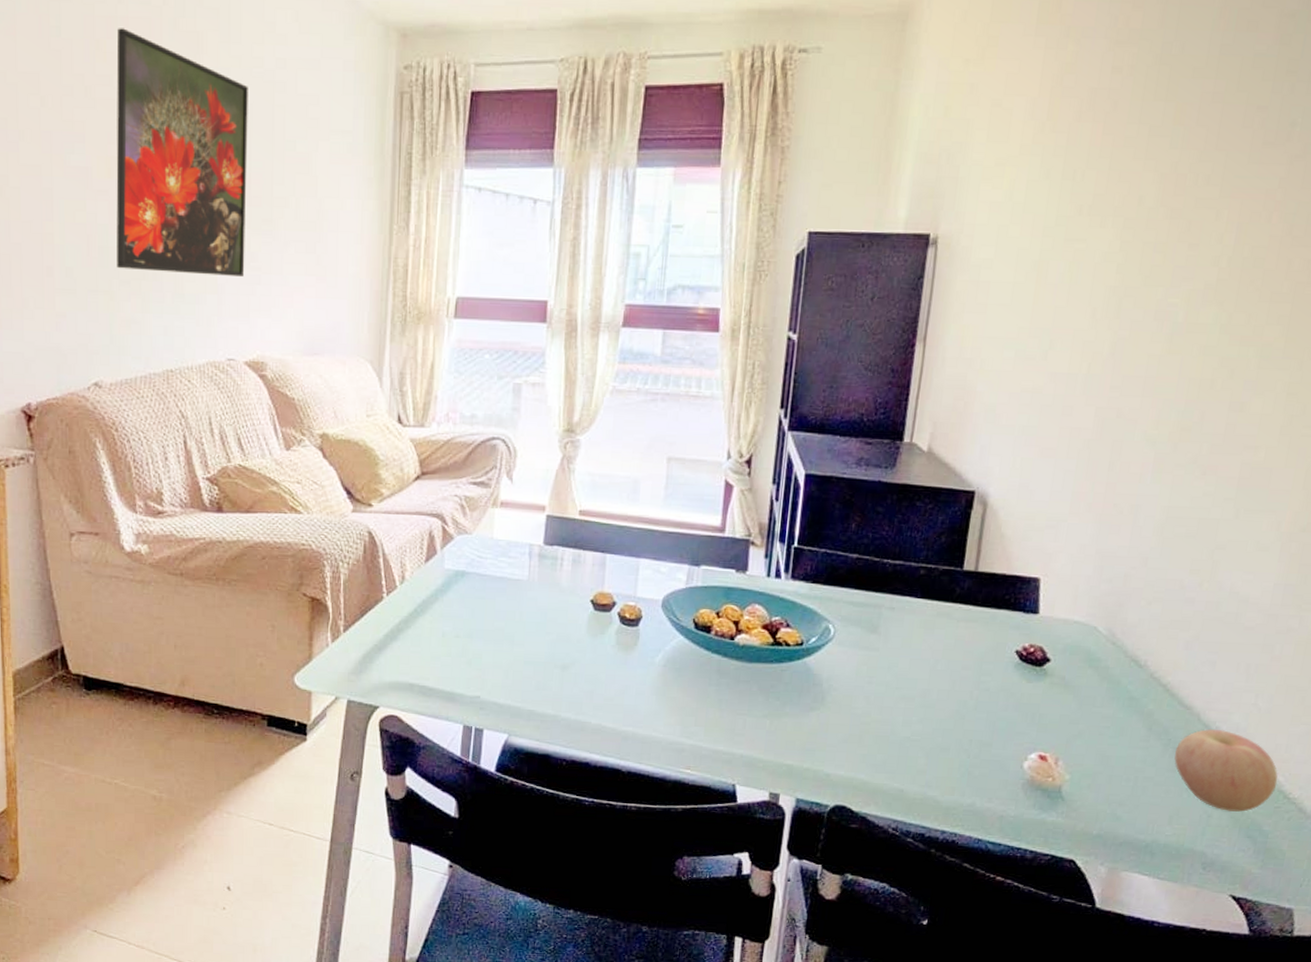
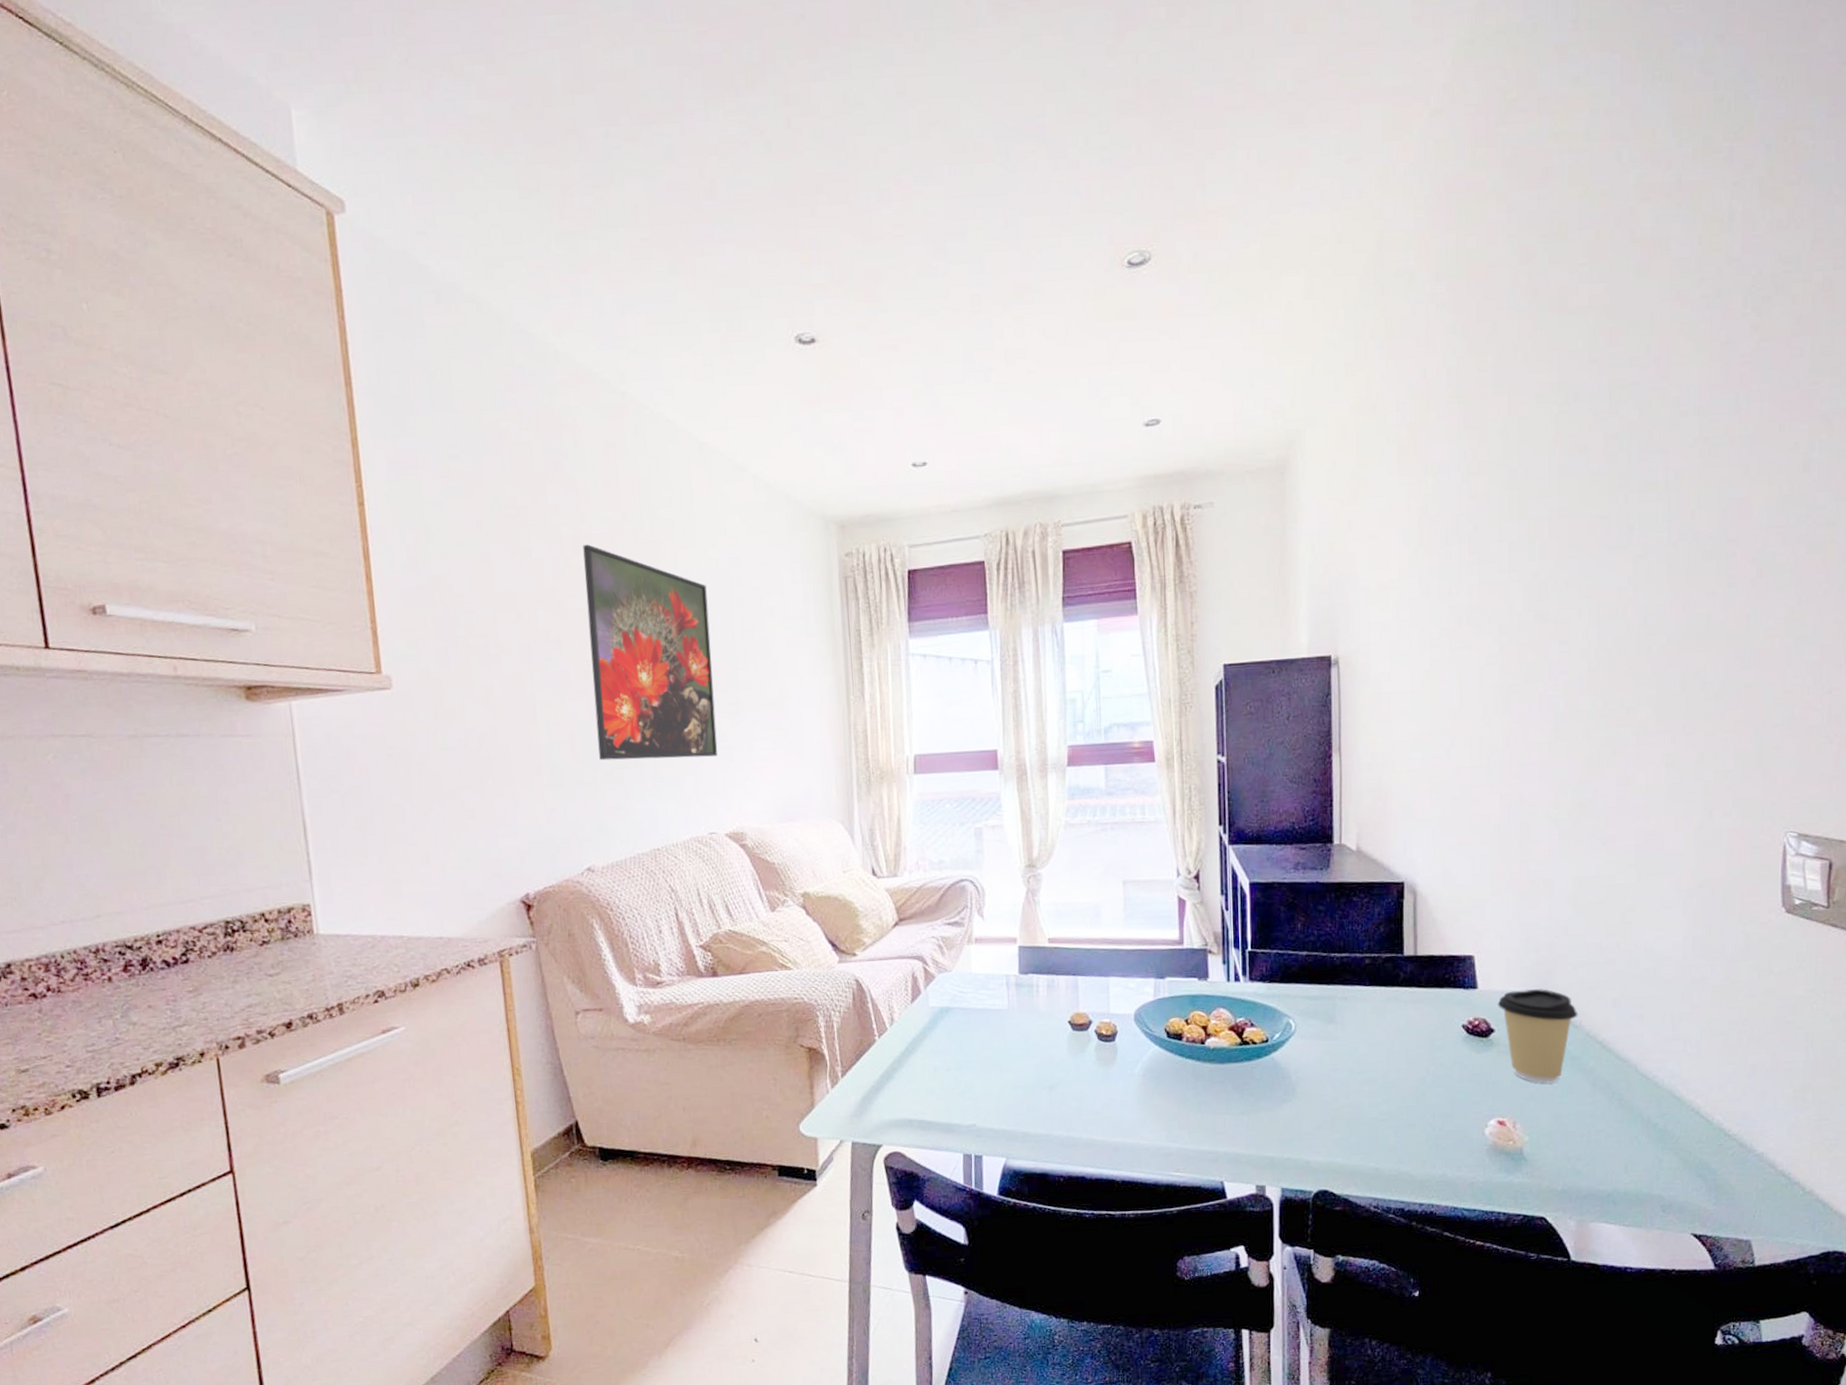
coffee cup: none [1057,620,1145,722] -> present [1497,989,1578,1084]
apple: present [1174,728,1278,812] -> none [1619,1078,1717,1154]

